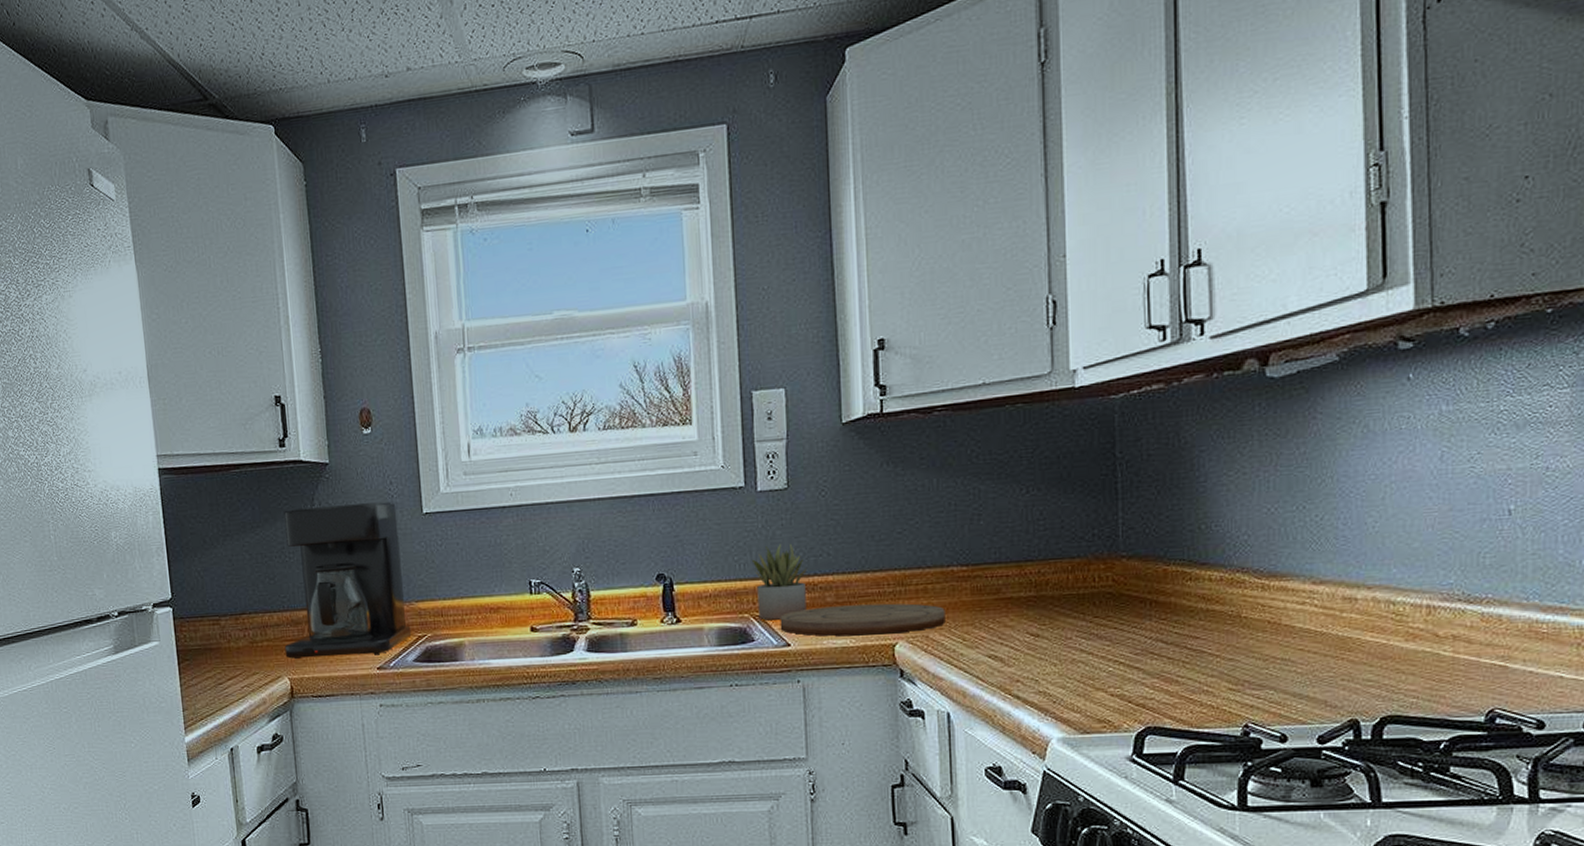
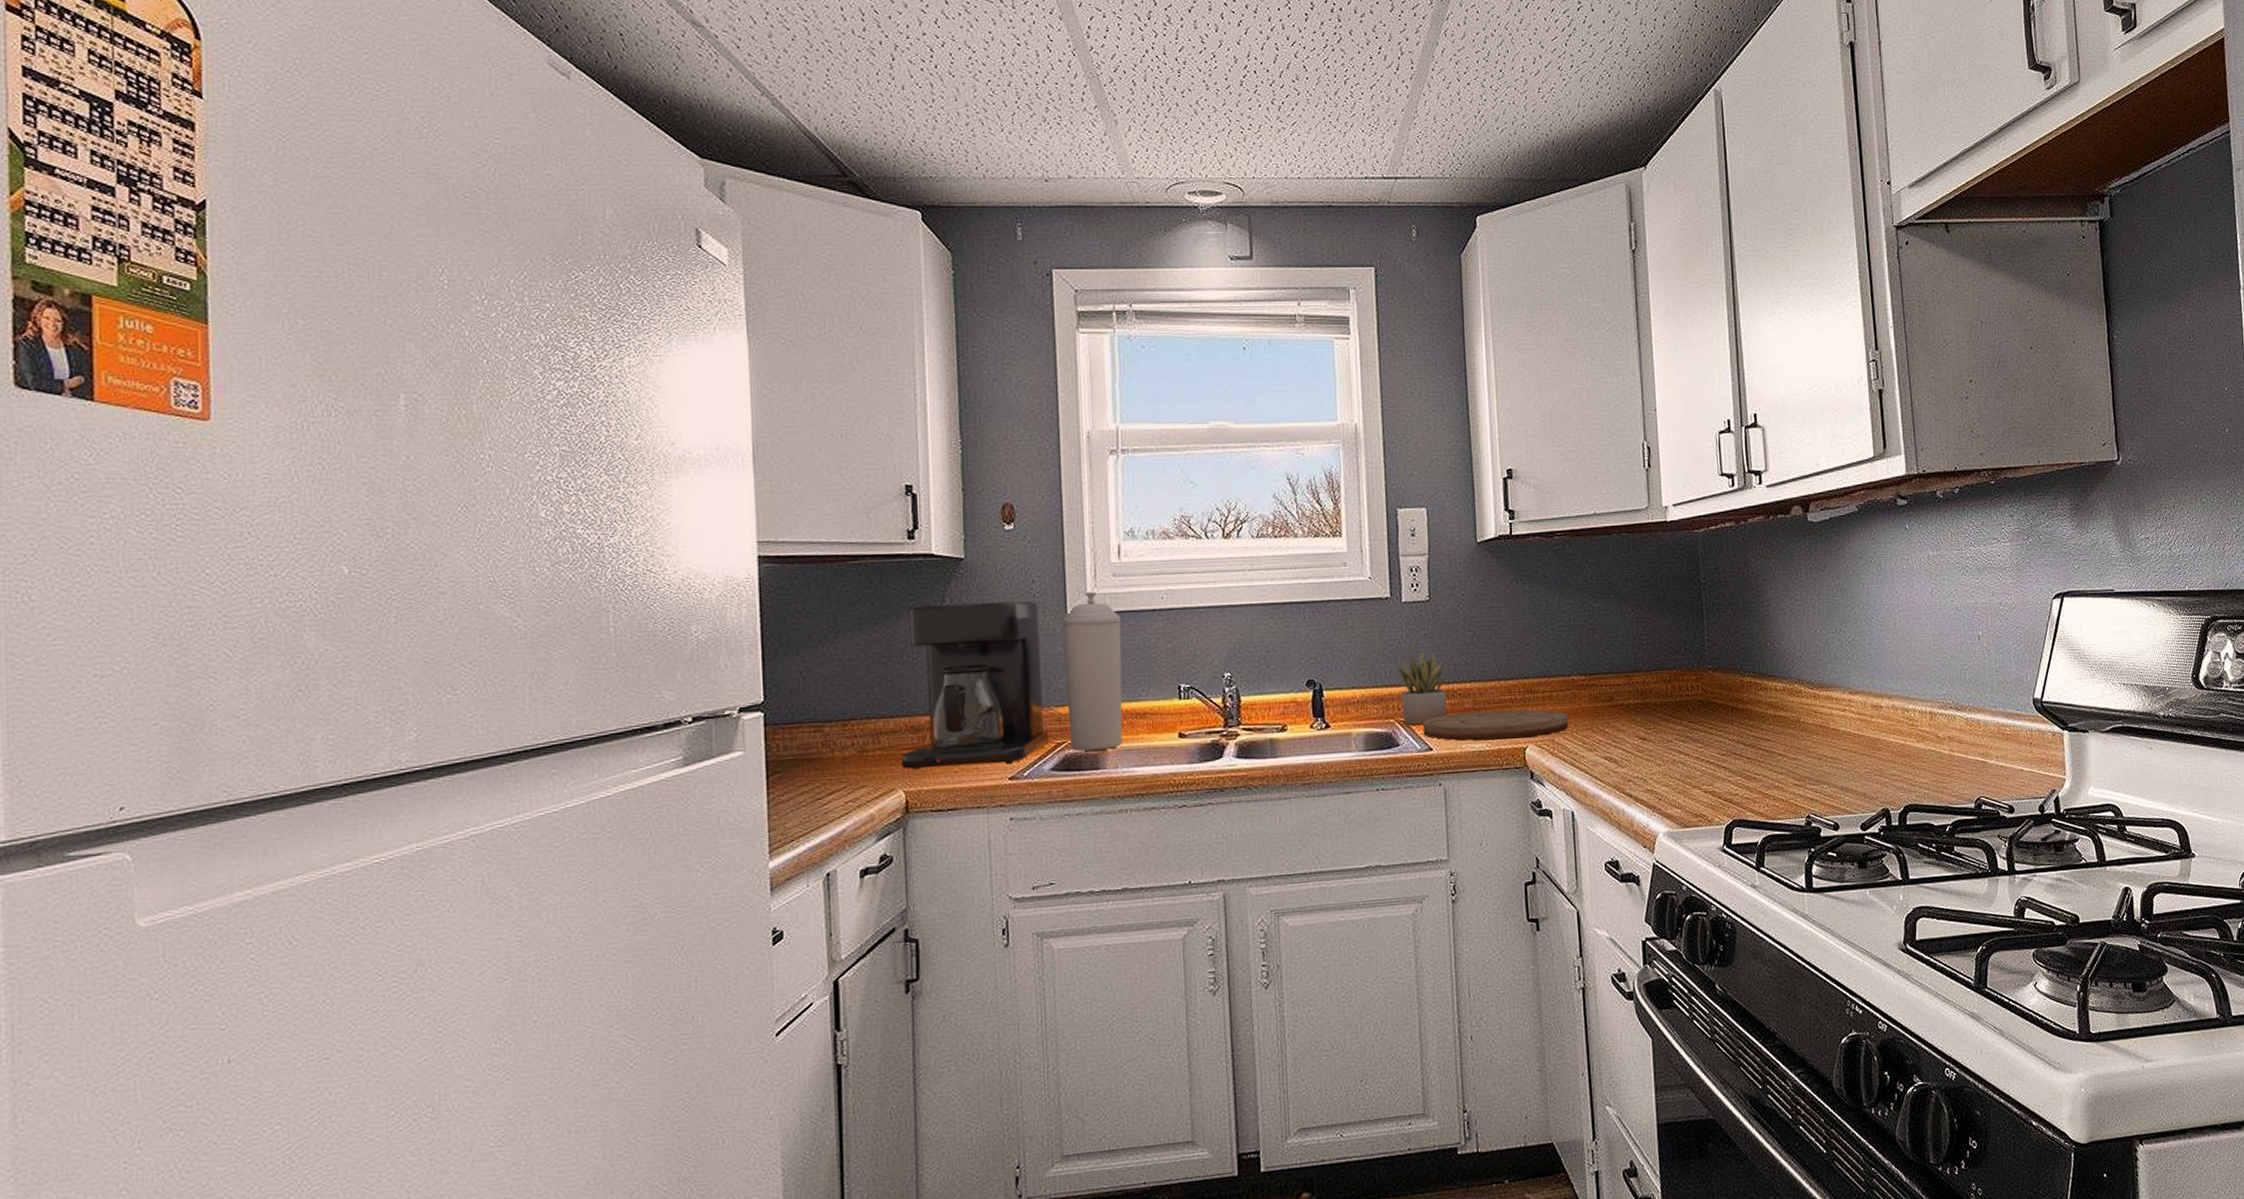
canister: none [418,491,478,644] -> present [1061,592,1123,751]

